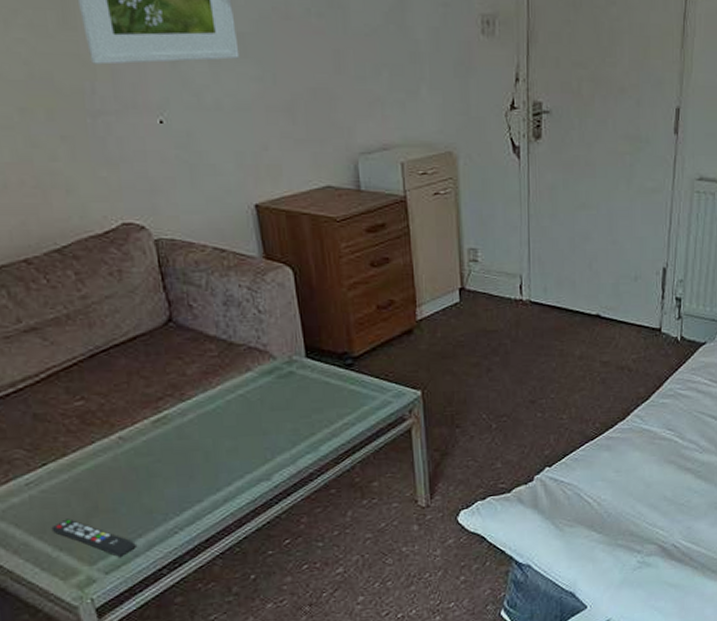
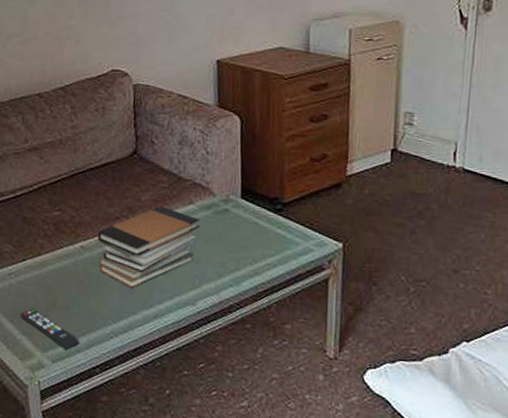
book stack: none [137,378,263,474] -> present [97,206,200,288]

